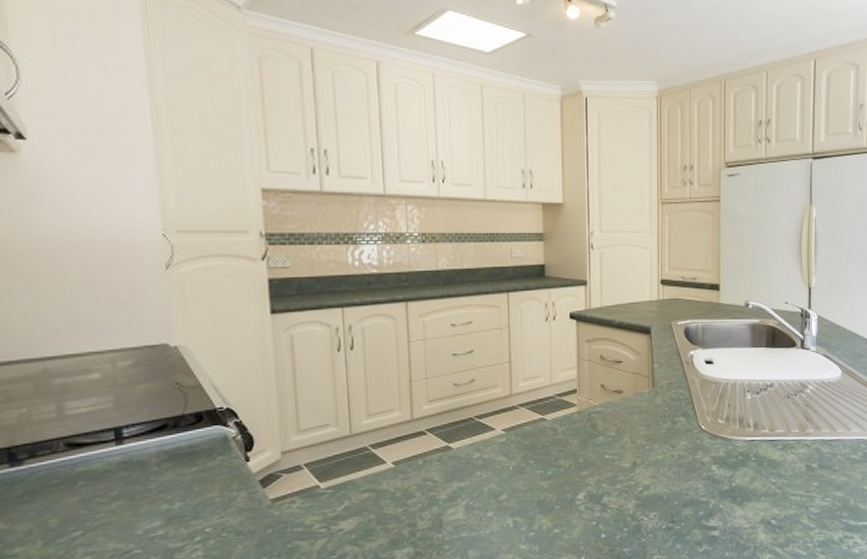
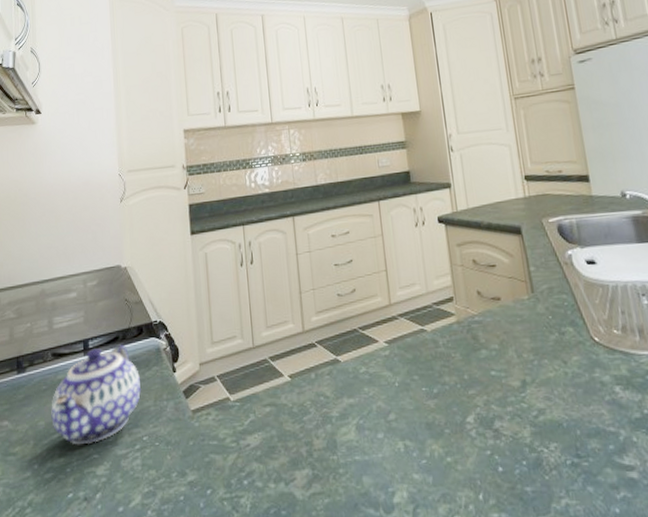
teapot: none [67,432,201,542] -> present [51,344,141,445]

